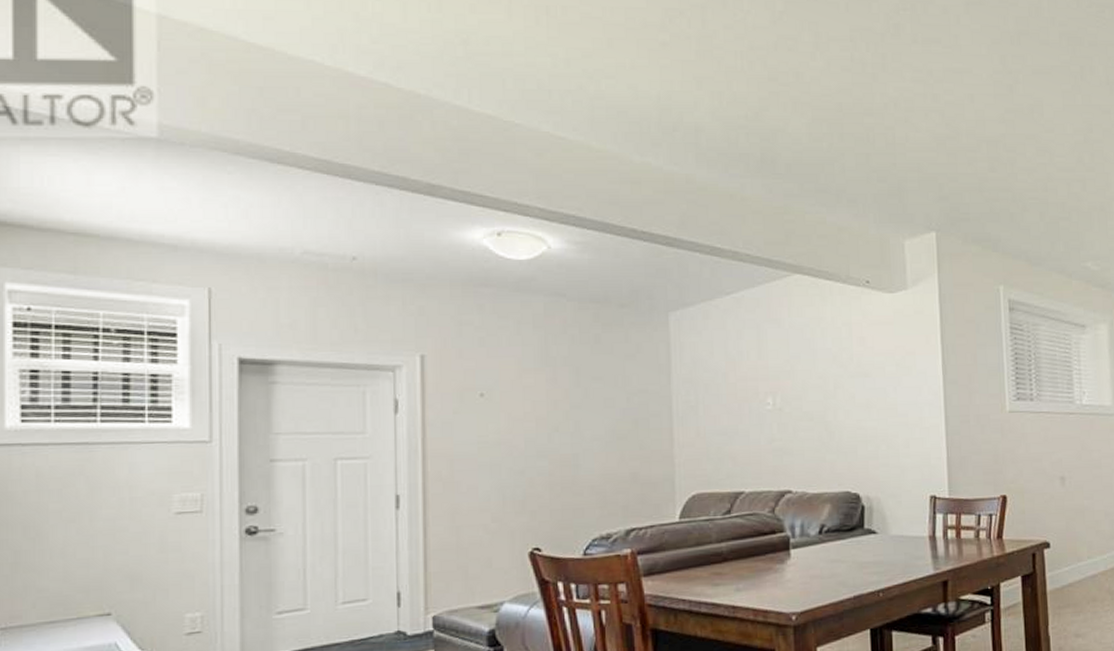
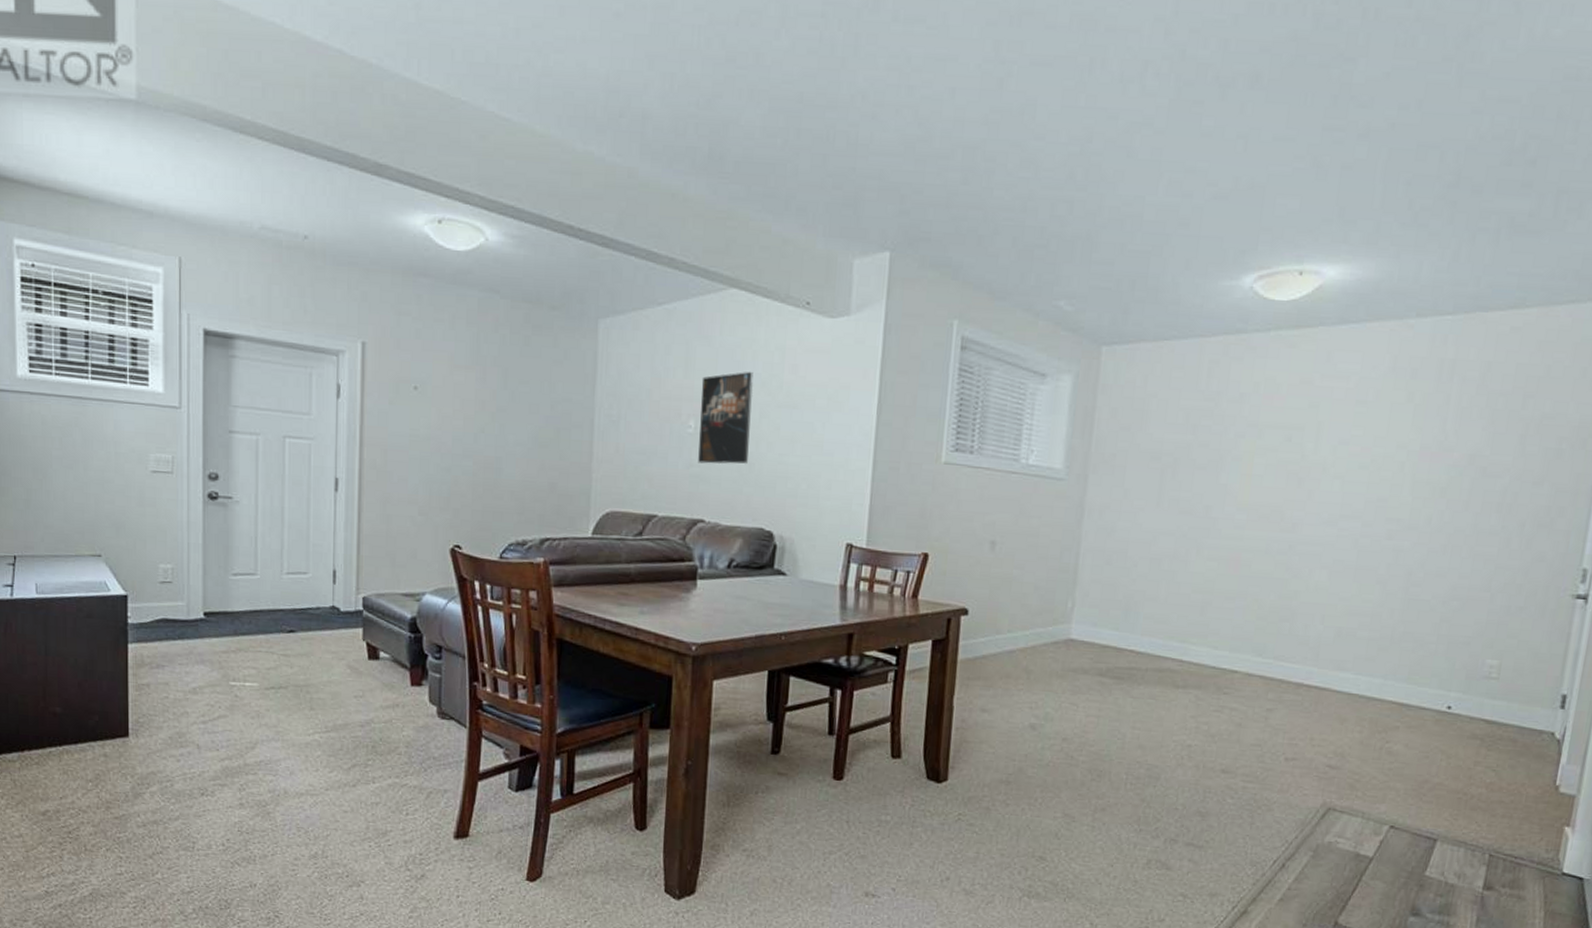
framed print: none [775,348,828,437] -> present [698,372,753,465]

